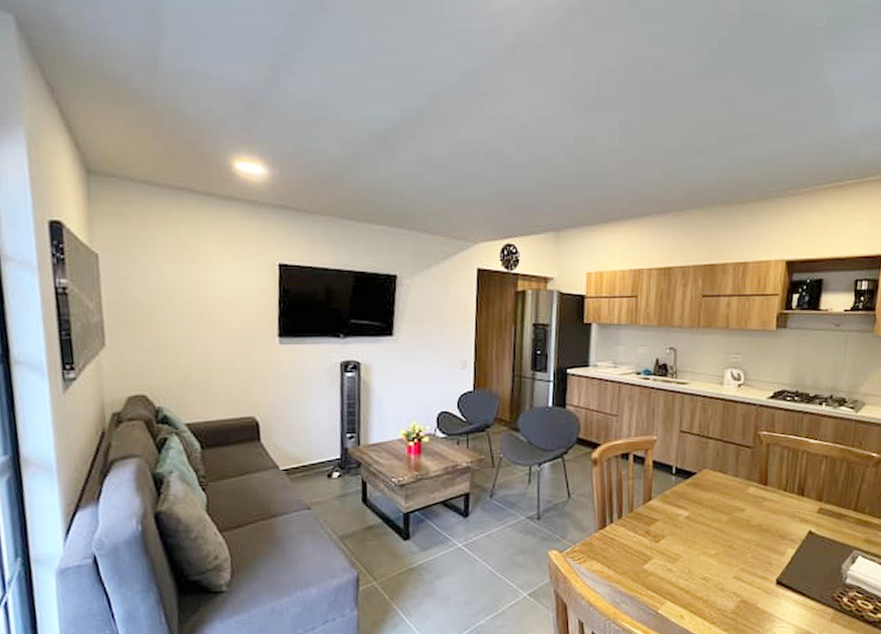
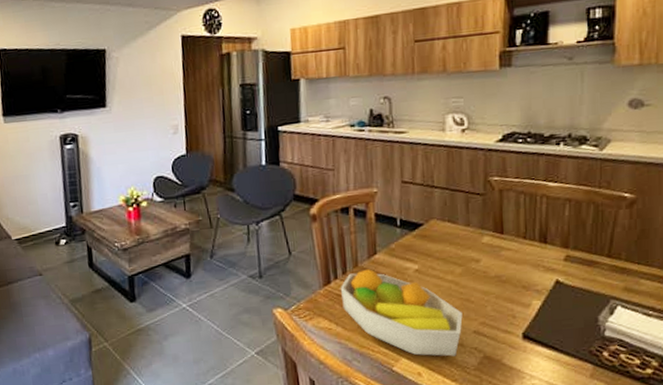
fruit bowl: none [614,514,725,600] -> present [340,269,463,357]

